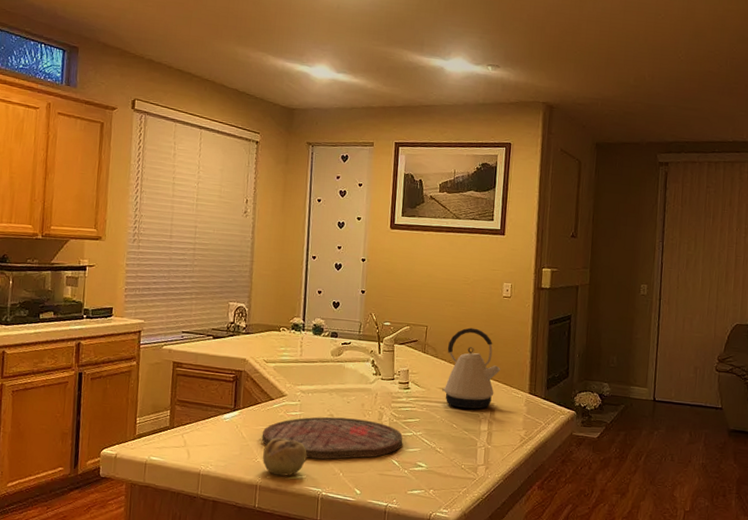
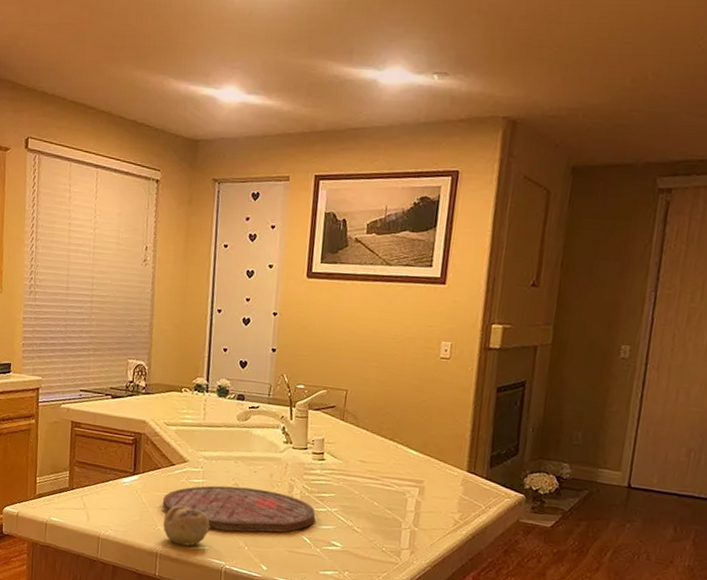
kettle: present [442,327,501,409] -> none [362,393,434,487]

